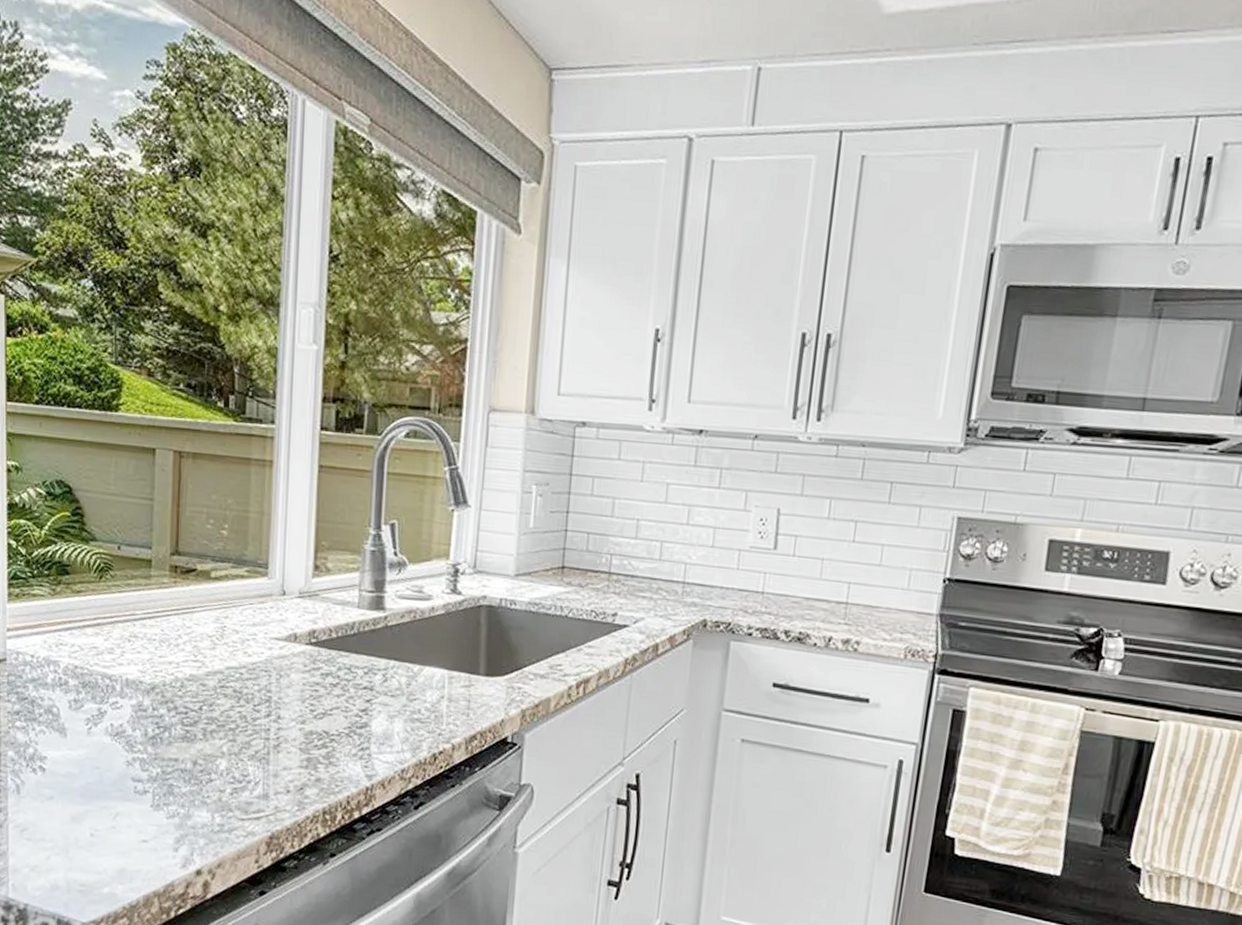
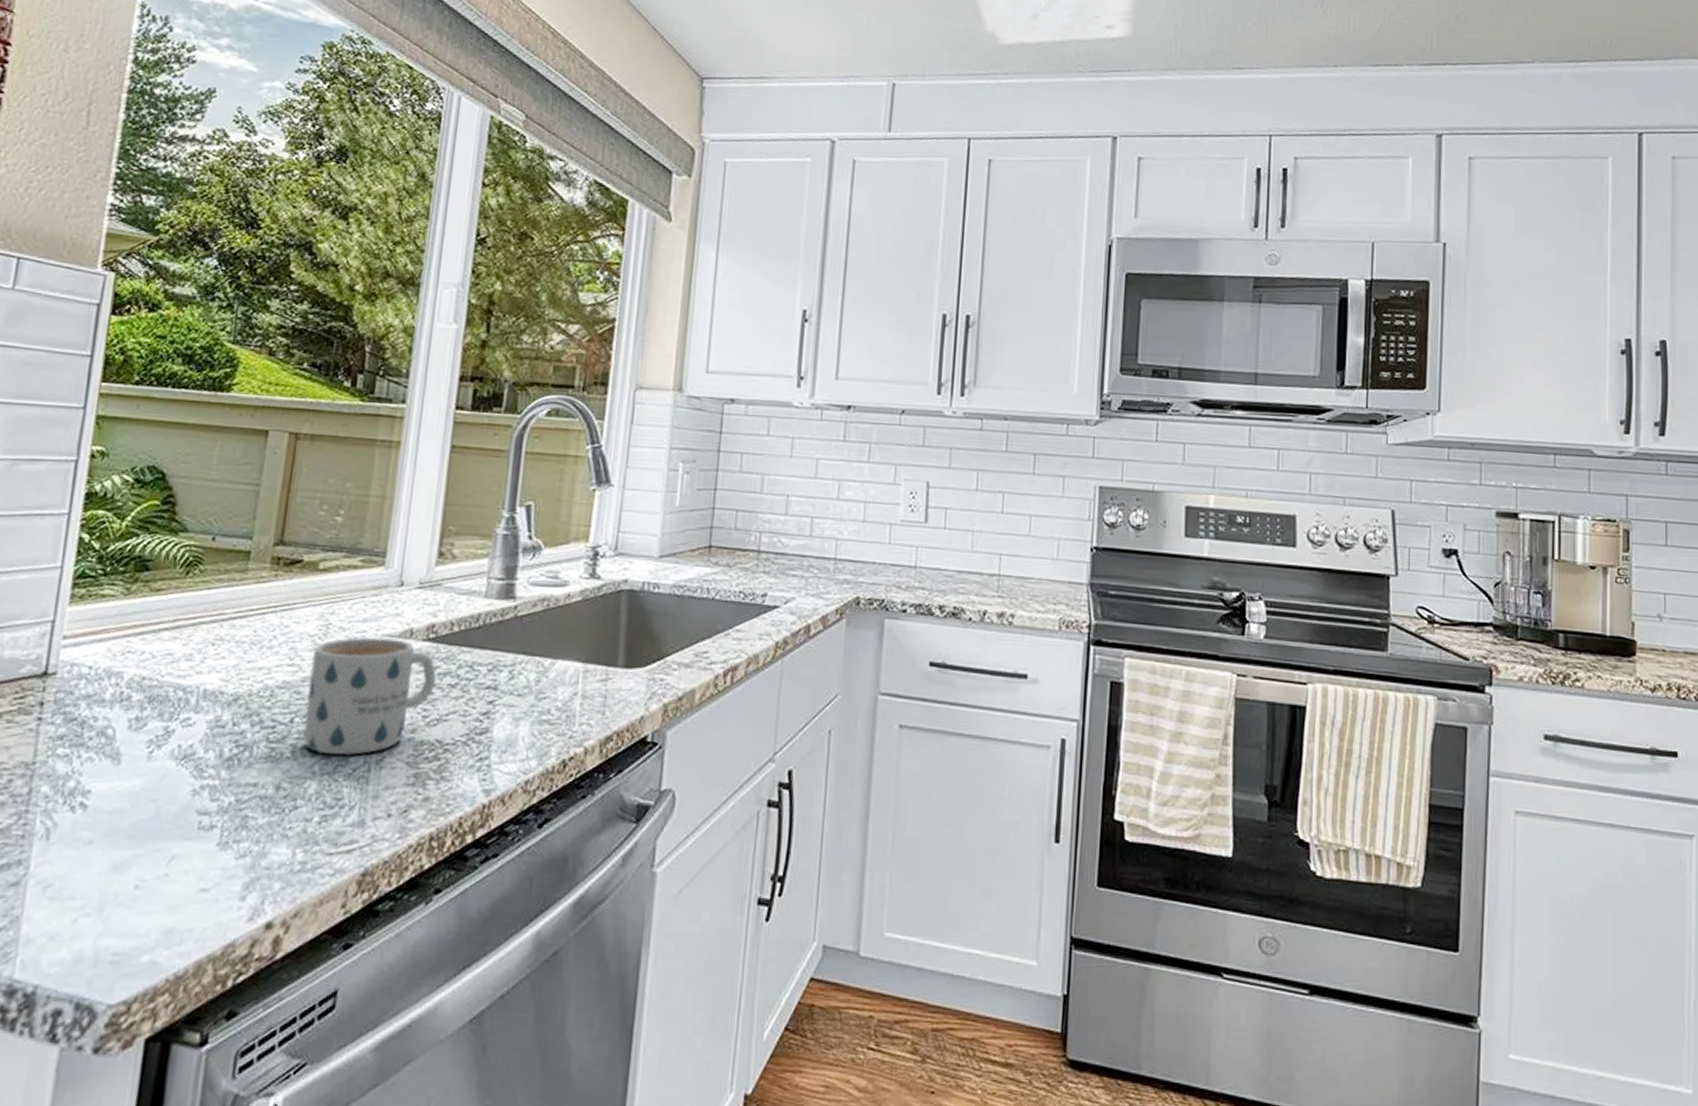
mug: none [211,639,320,740] -> present [303,637,437,756]

